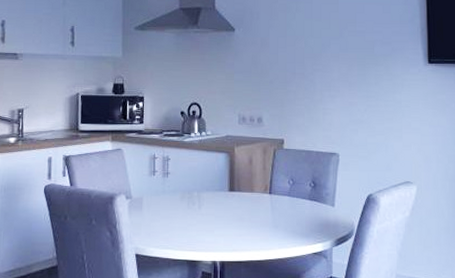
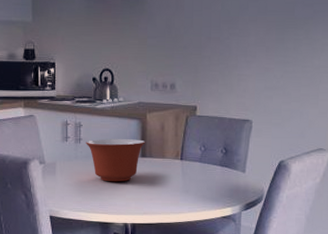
mixing bowl: none [173,173,234,218] -> present [86,139,146,182]

